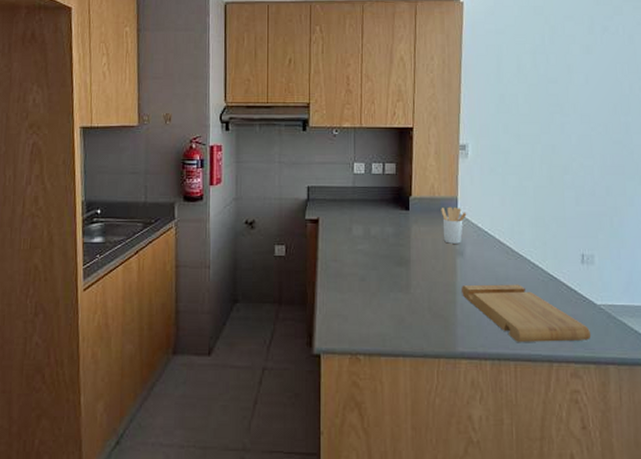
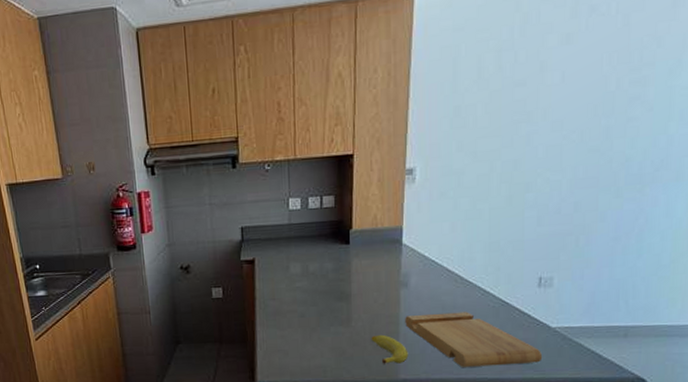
banana: none [429,303,466,335] -> present [371,334,409,364]
utensil holder: present [441,206,467,244] -> none [384,237,413,275]

